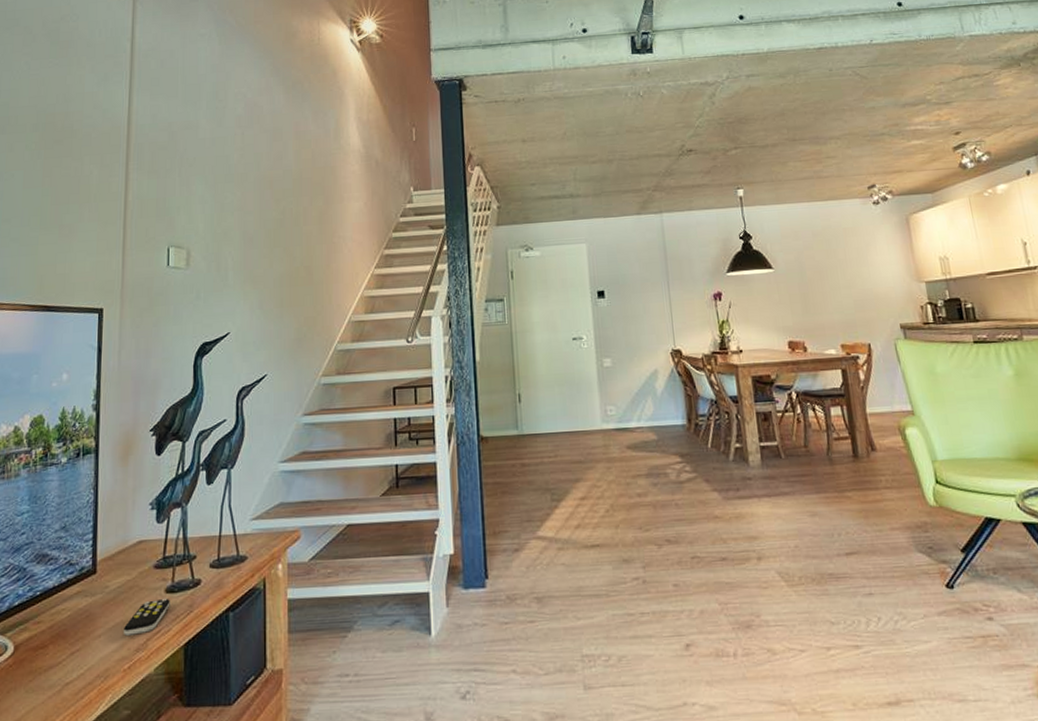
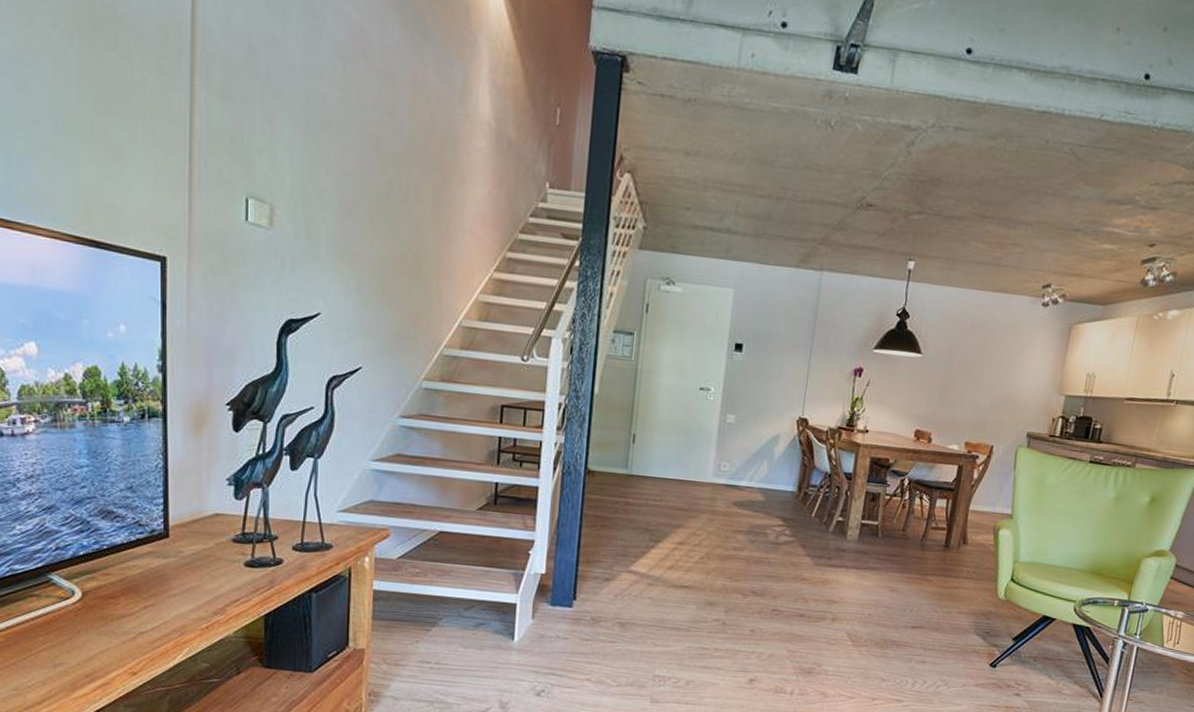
remote control: present [123,598,170,636] -> none [199,570,250,600]

